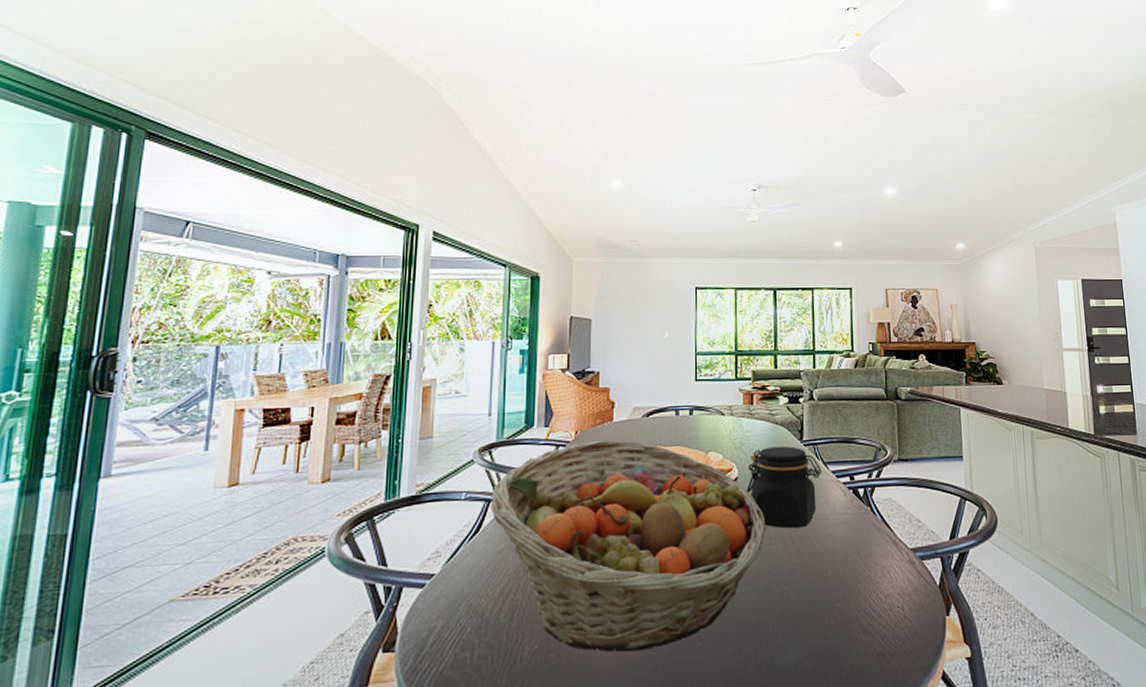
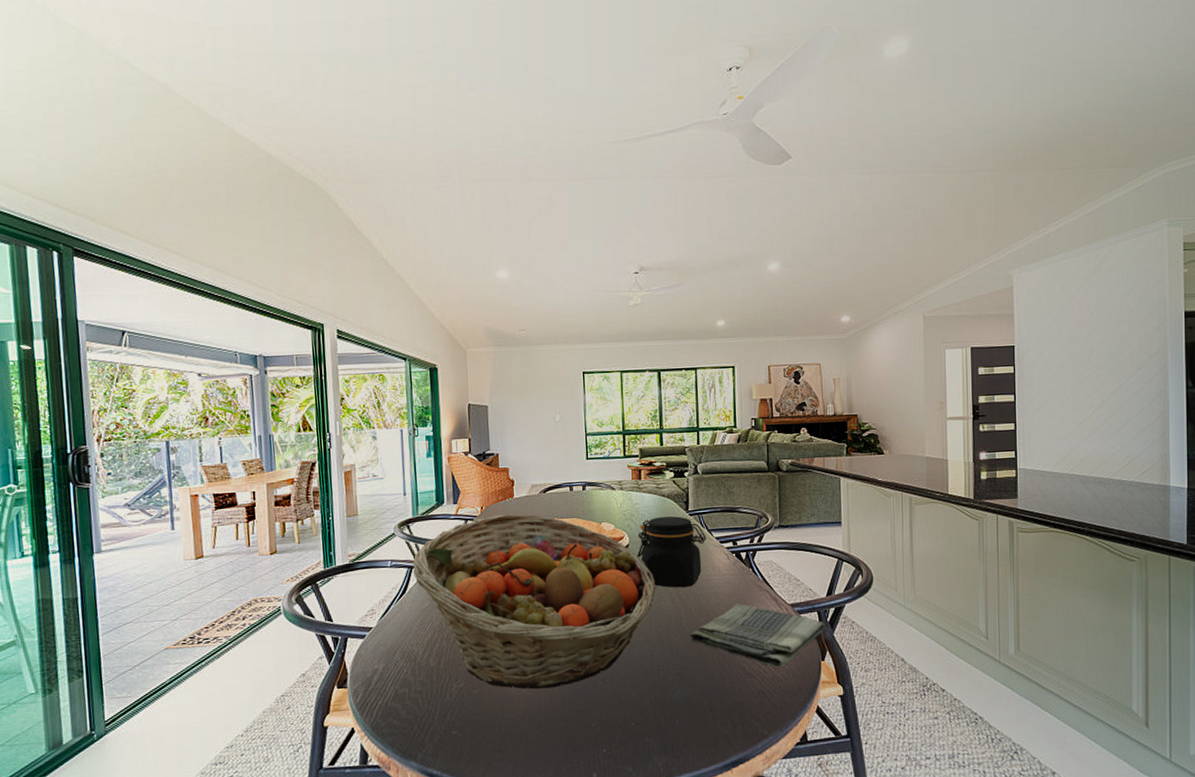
dish towel: none [801,547,949,626] -> present [689,603,825,669]

